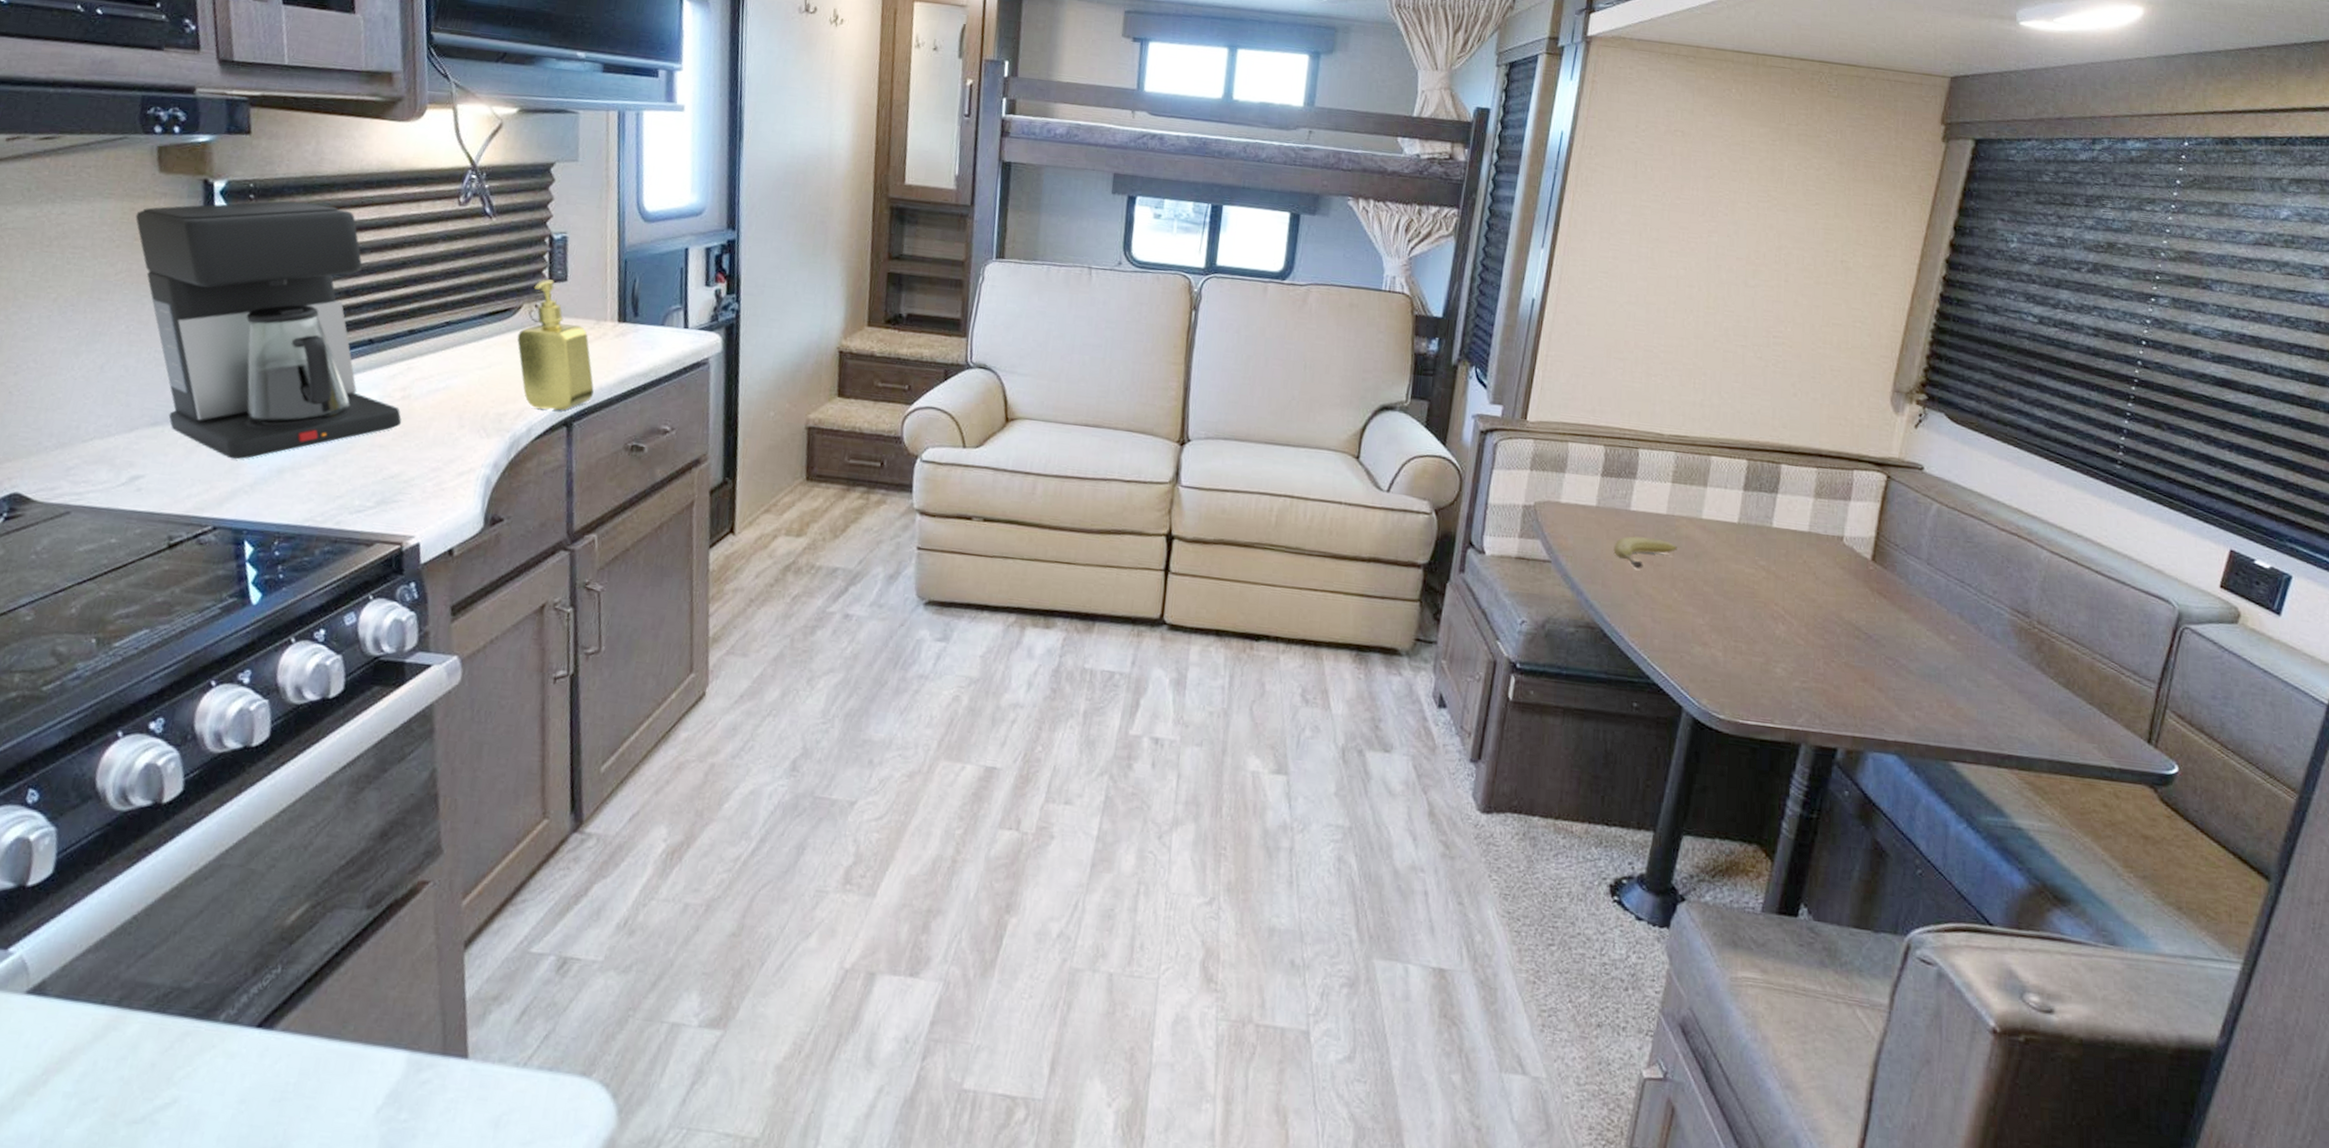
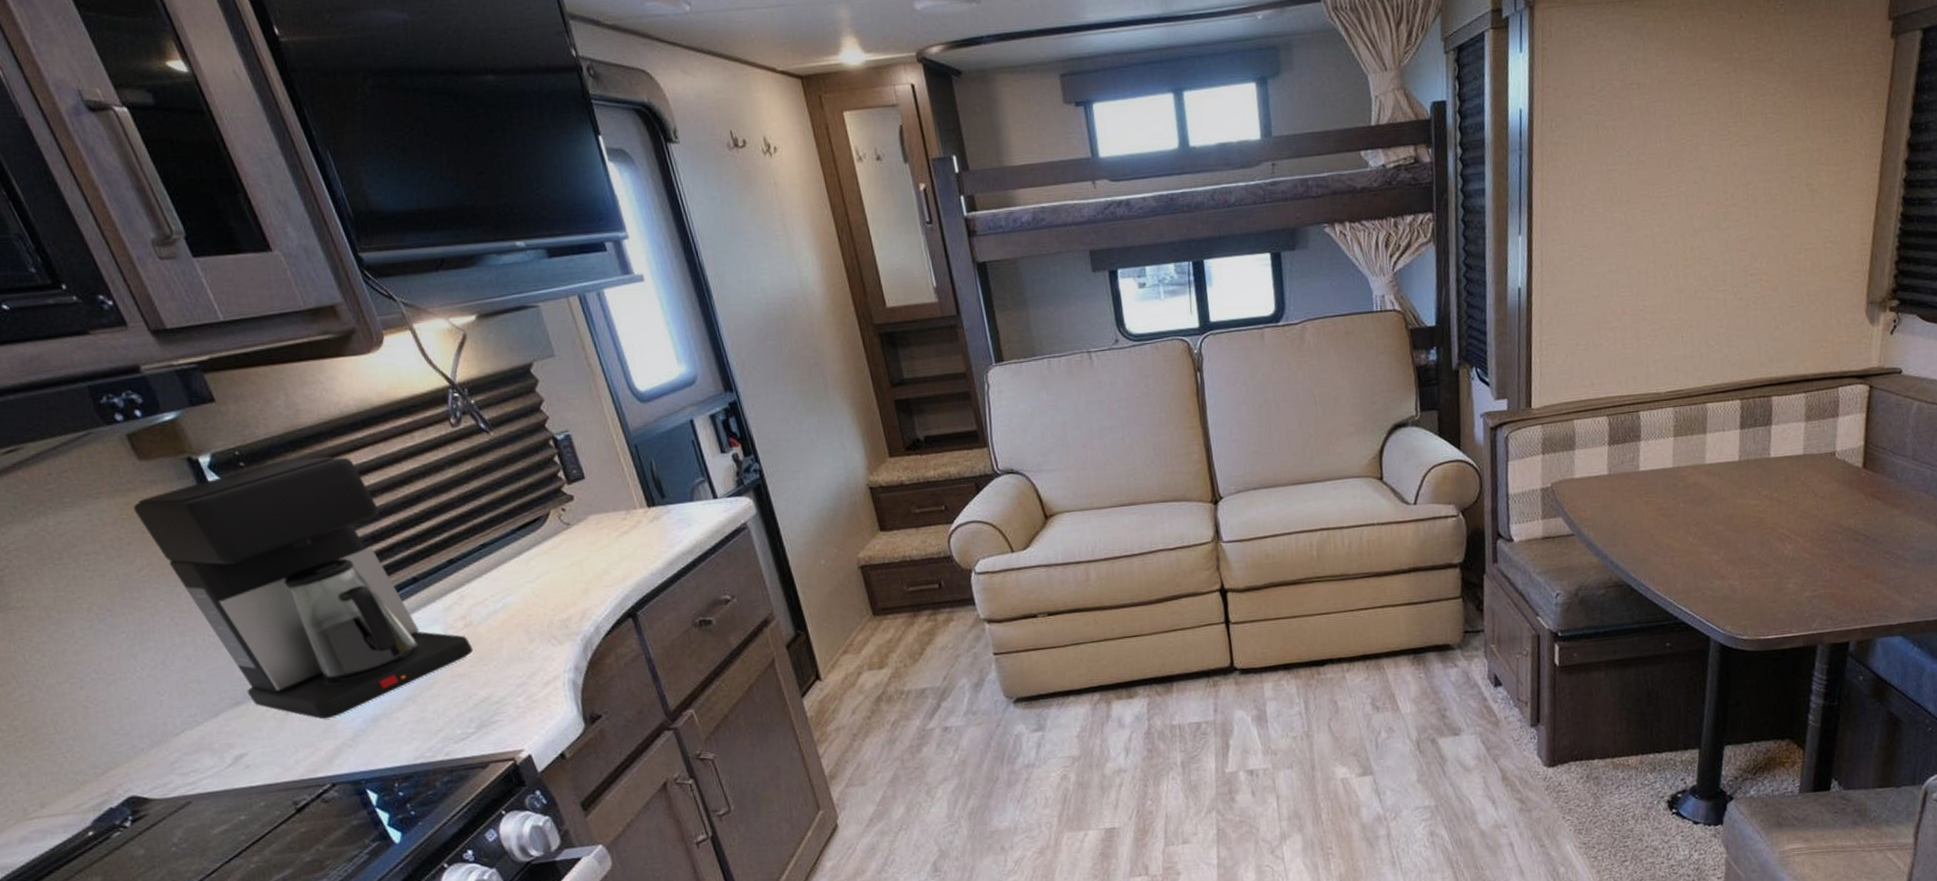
soap dispenser: present [516,279,594,411] -> none [554,480,647,607]
fruit: present [1613,536,1677,569] -> none [1629,491,1687,524]

